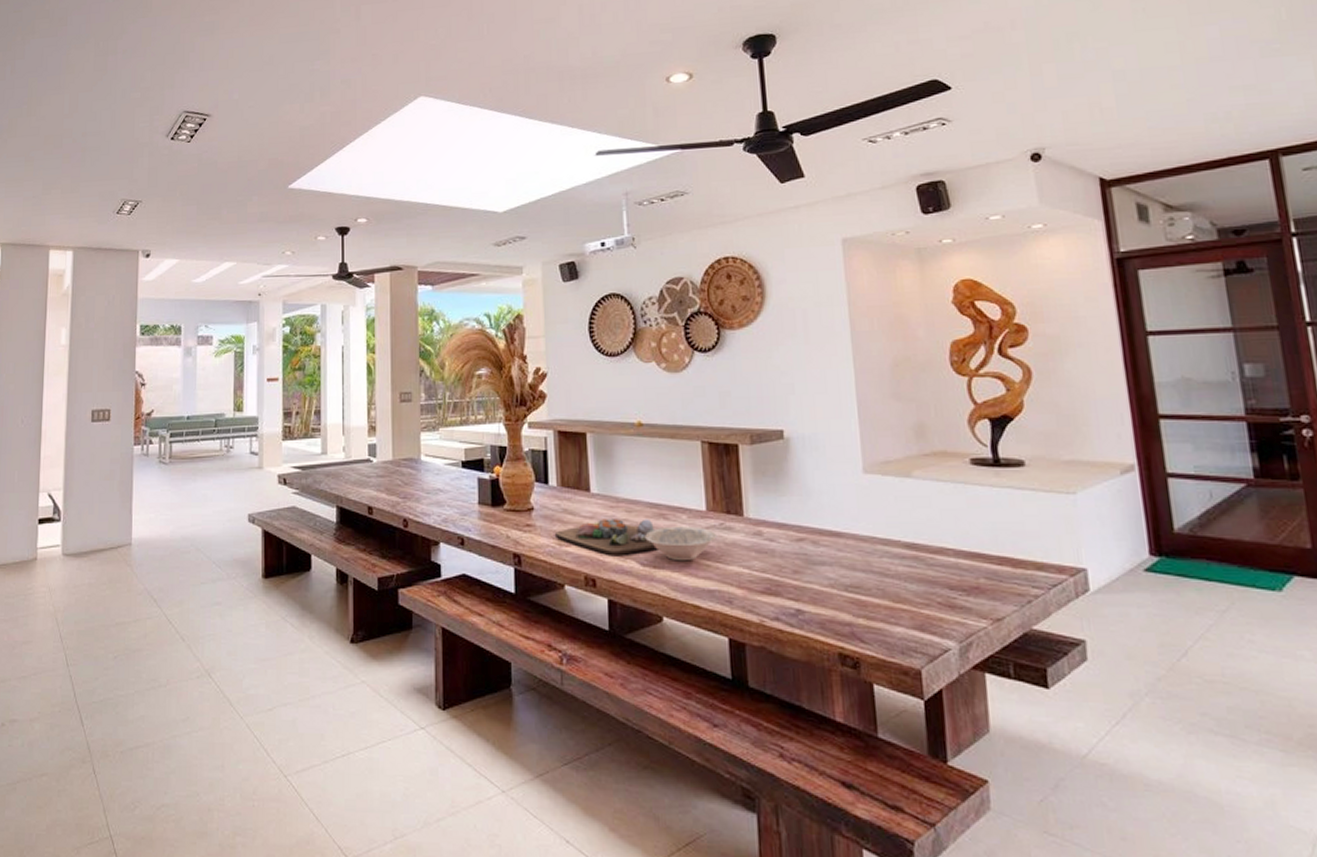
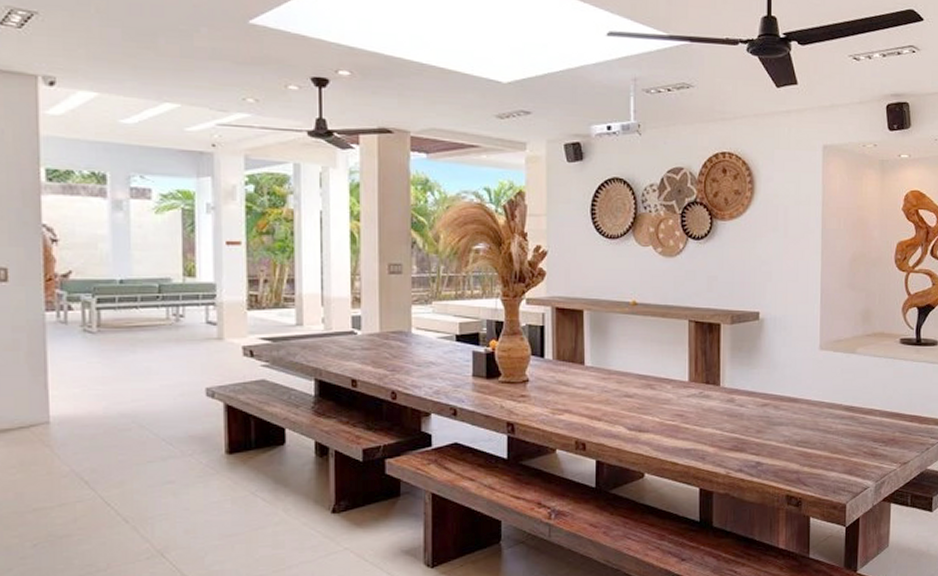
food platter: present [554,518,657,555] -> none [548,389,643,421]
bowl: present [645,526,718,561] -> none [633,395,697,426]

